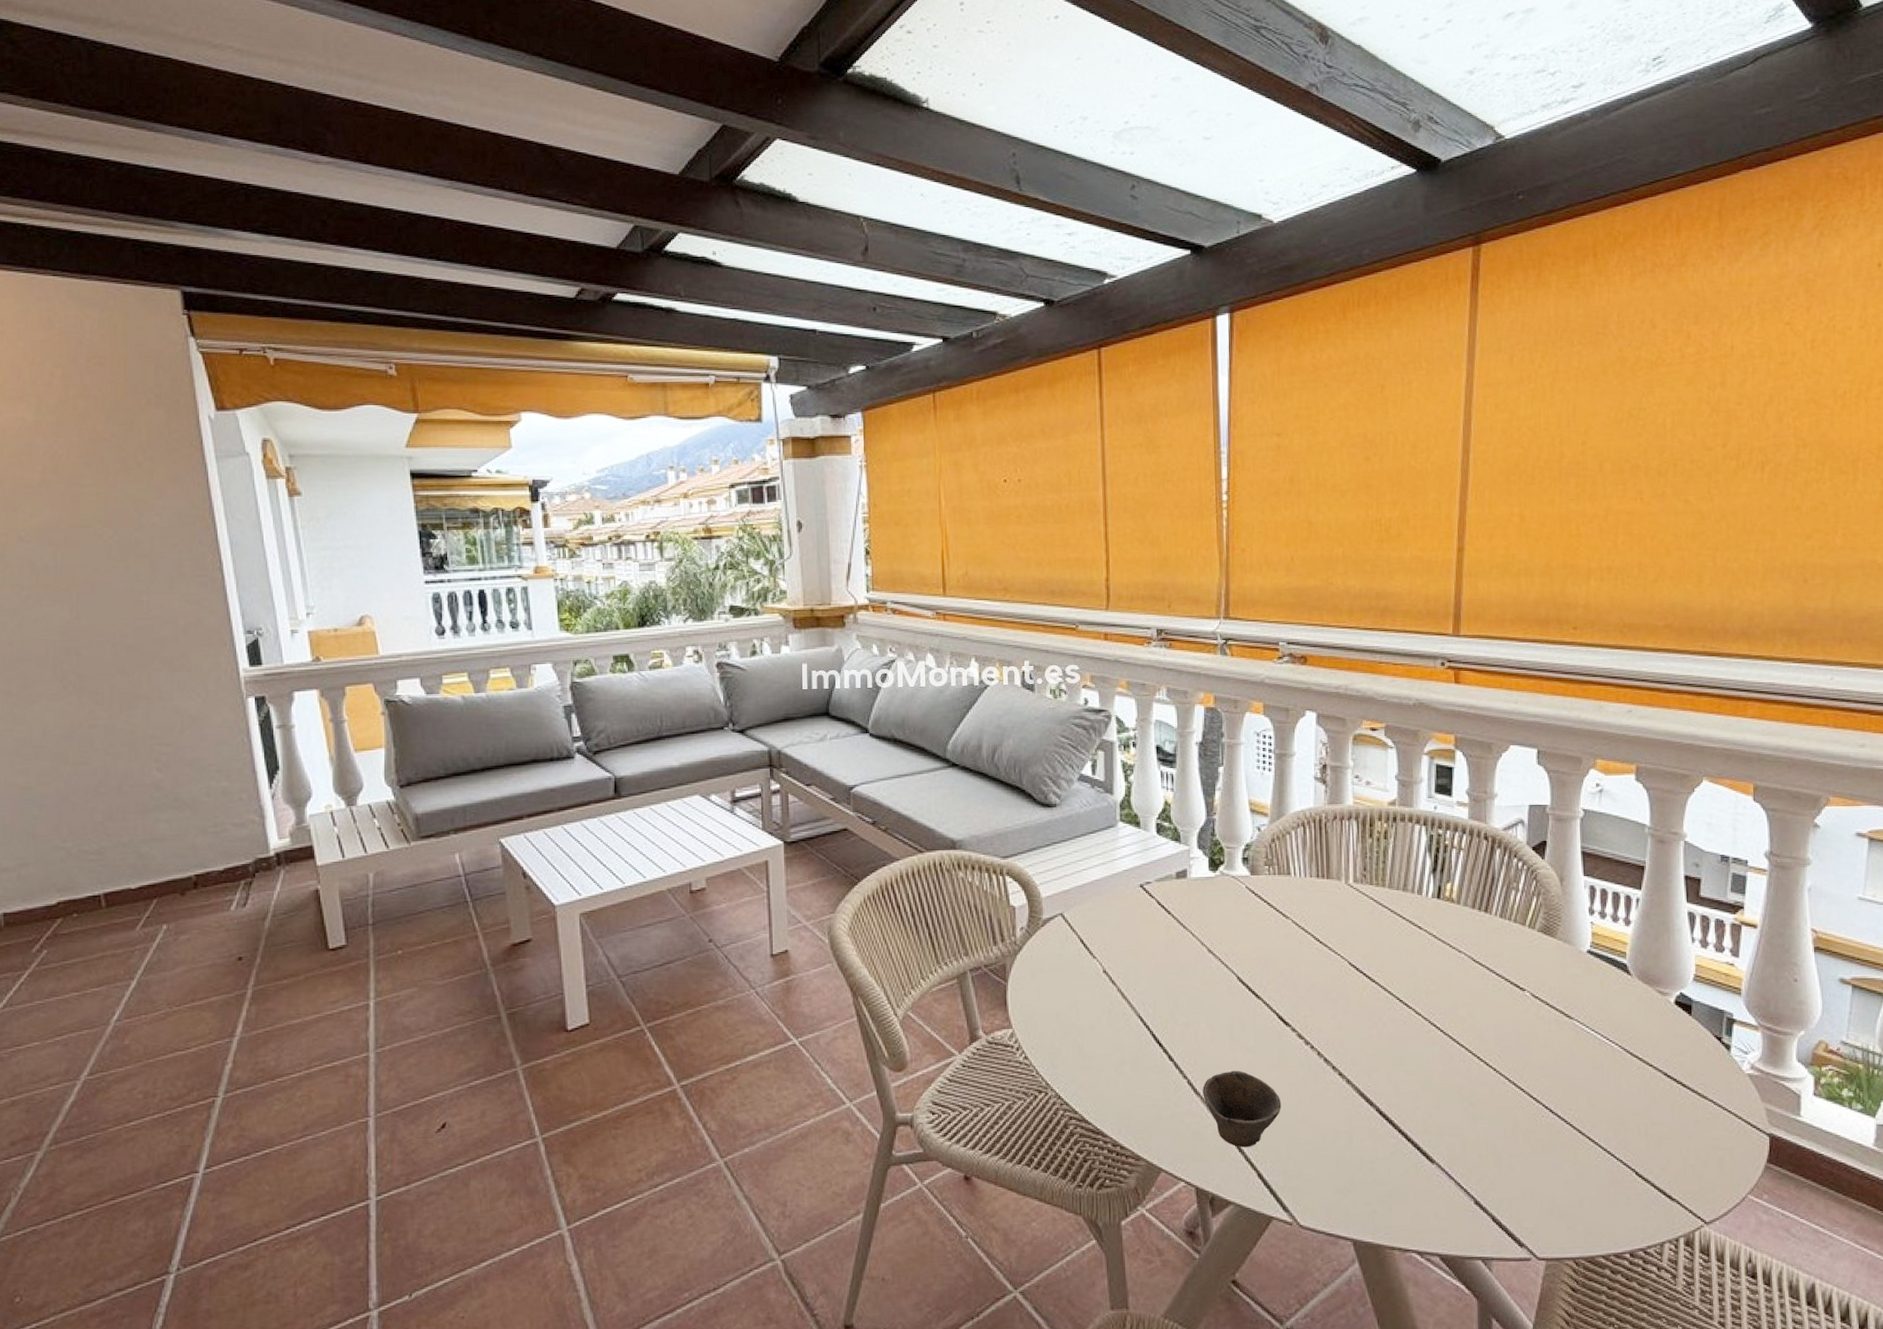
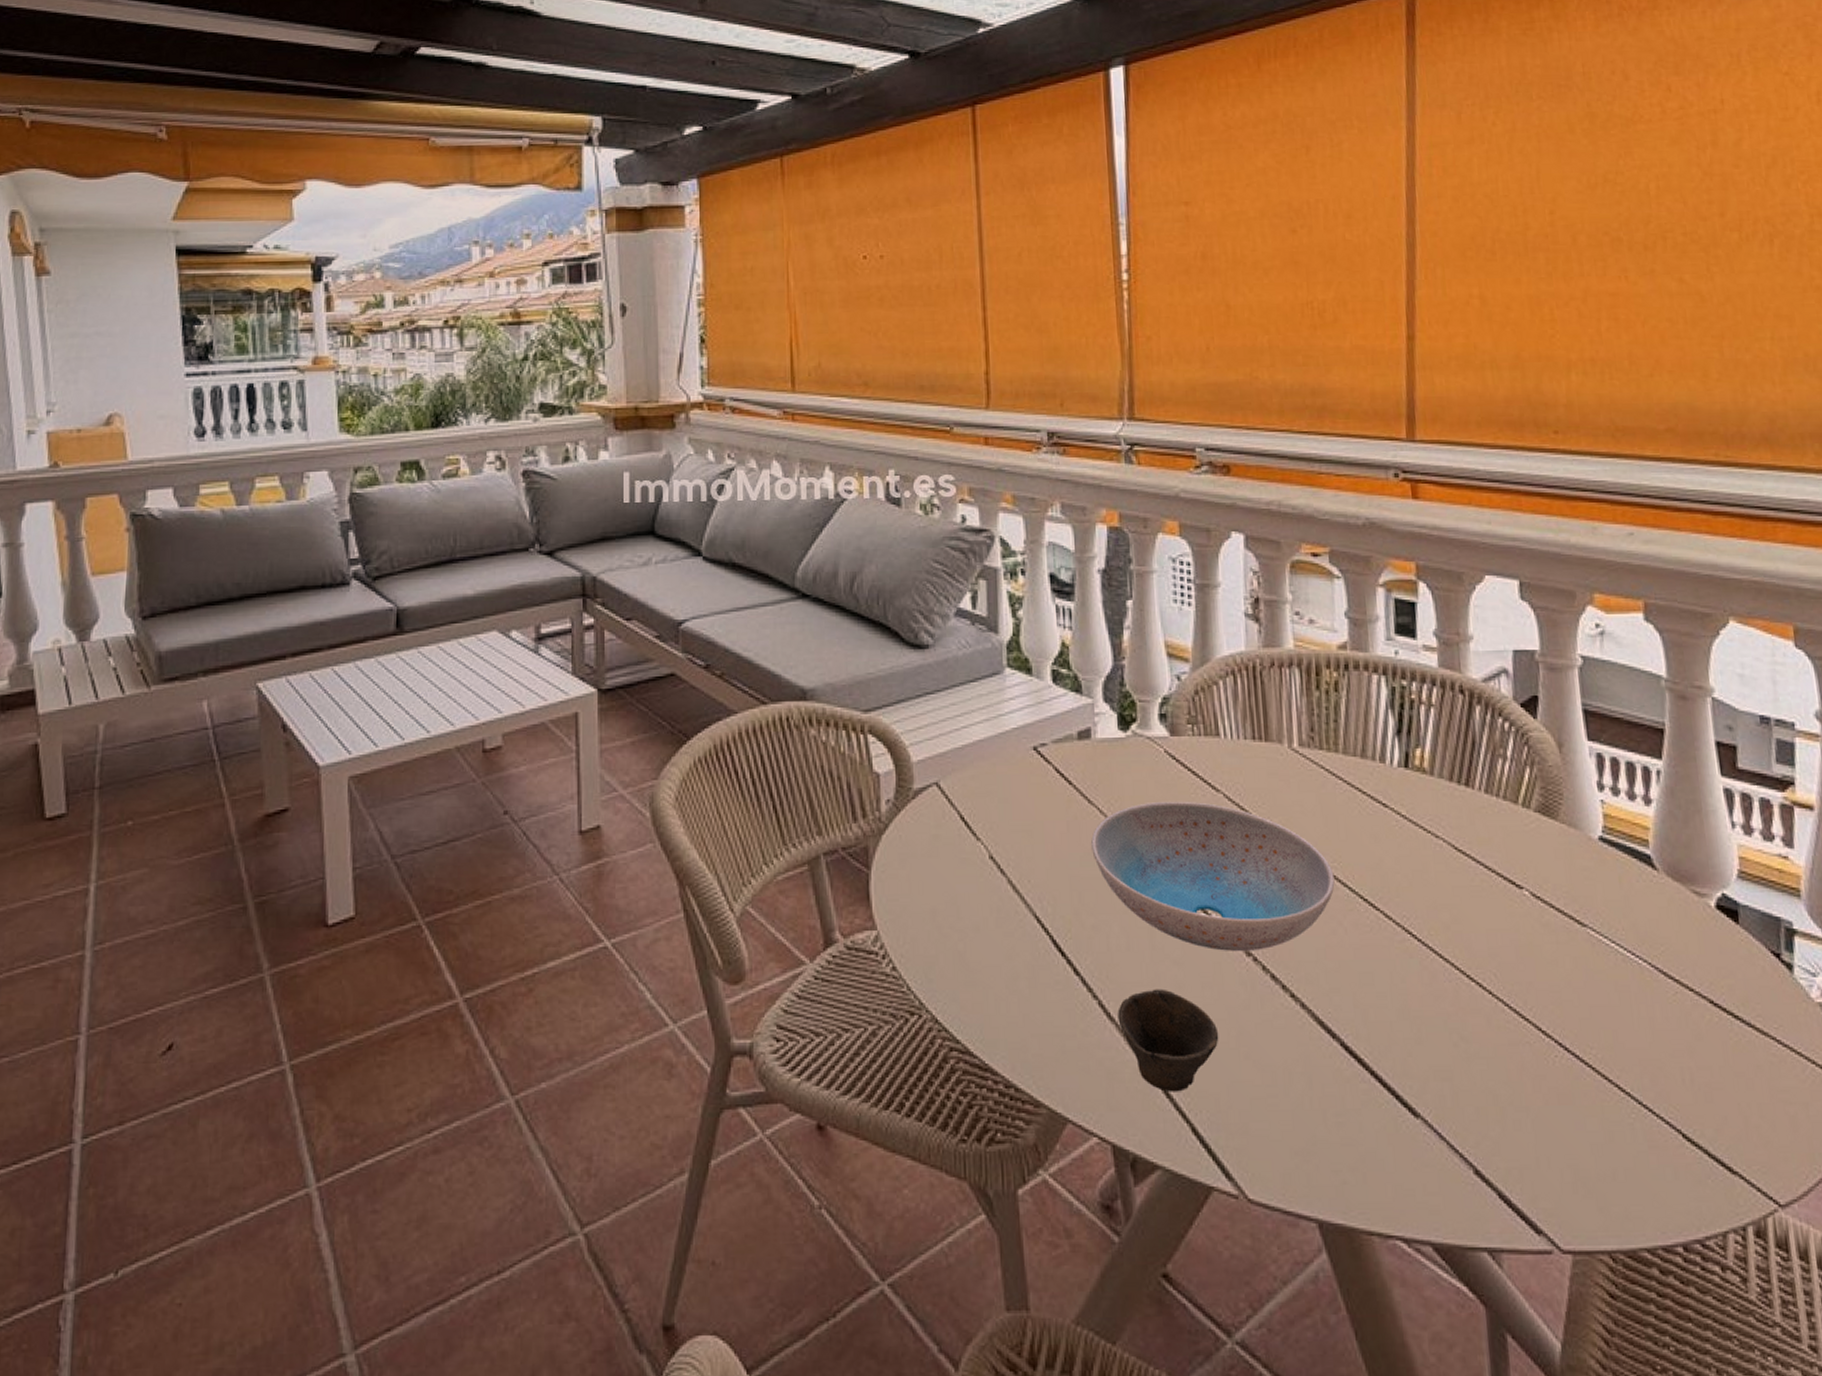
dish: none [1185,926,1378,1041] -> present [1091,801,1335,951]

